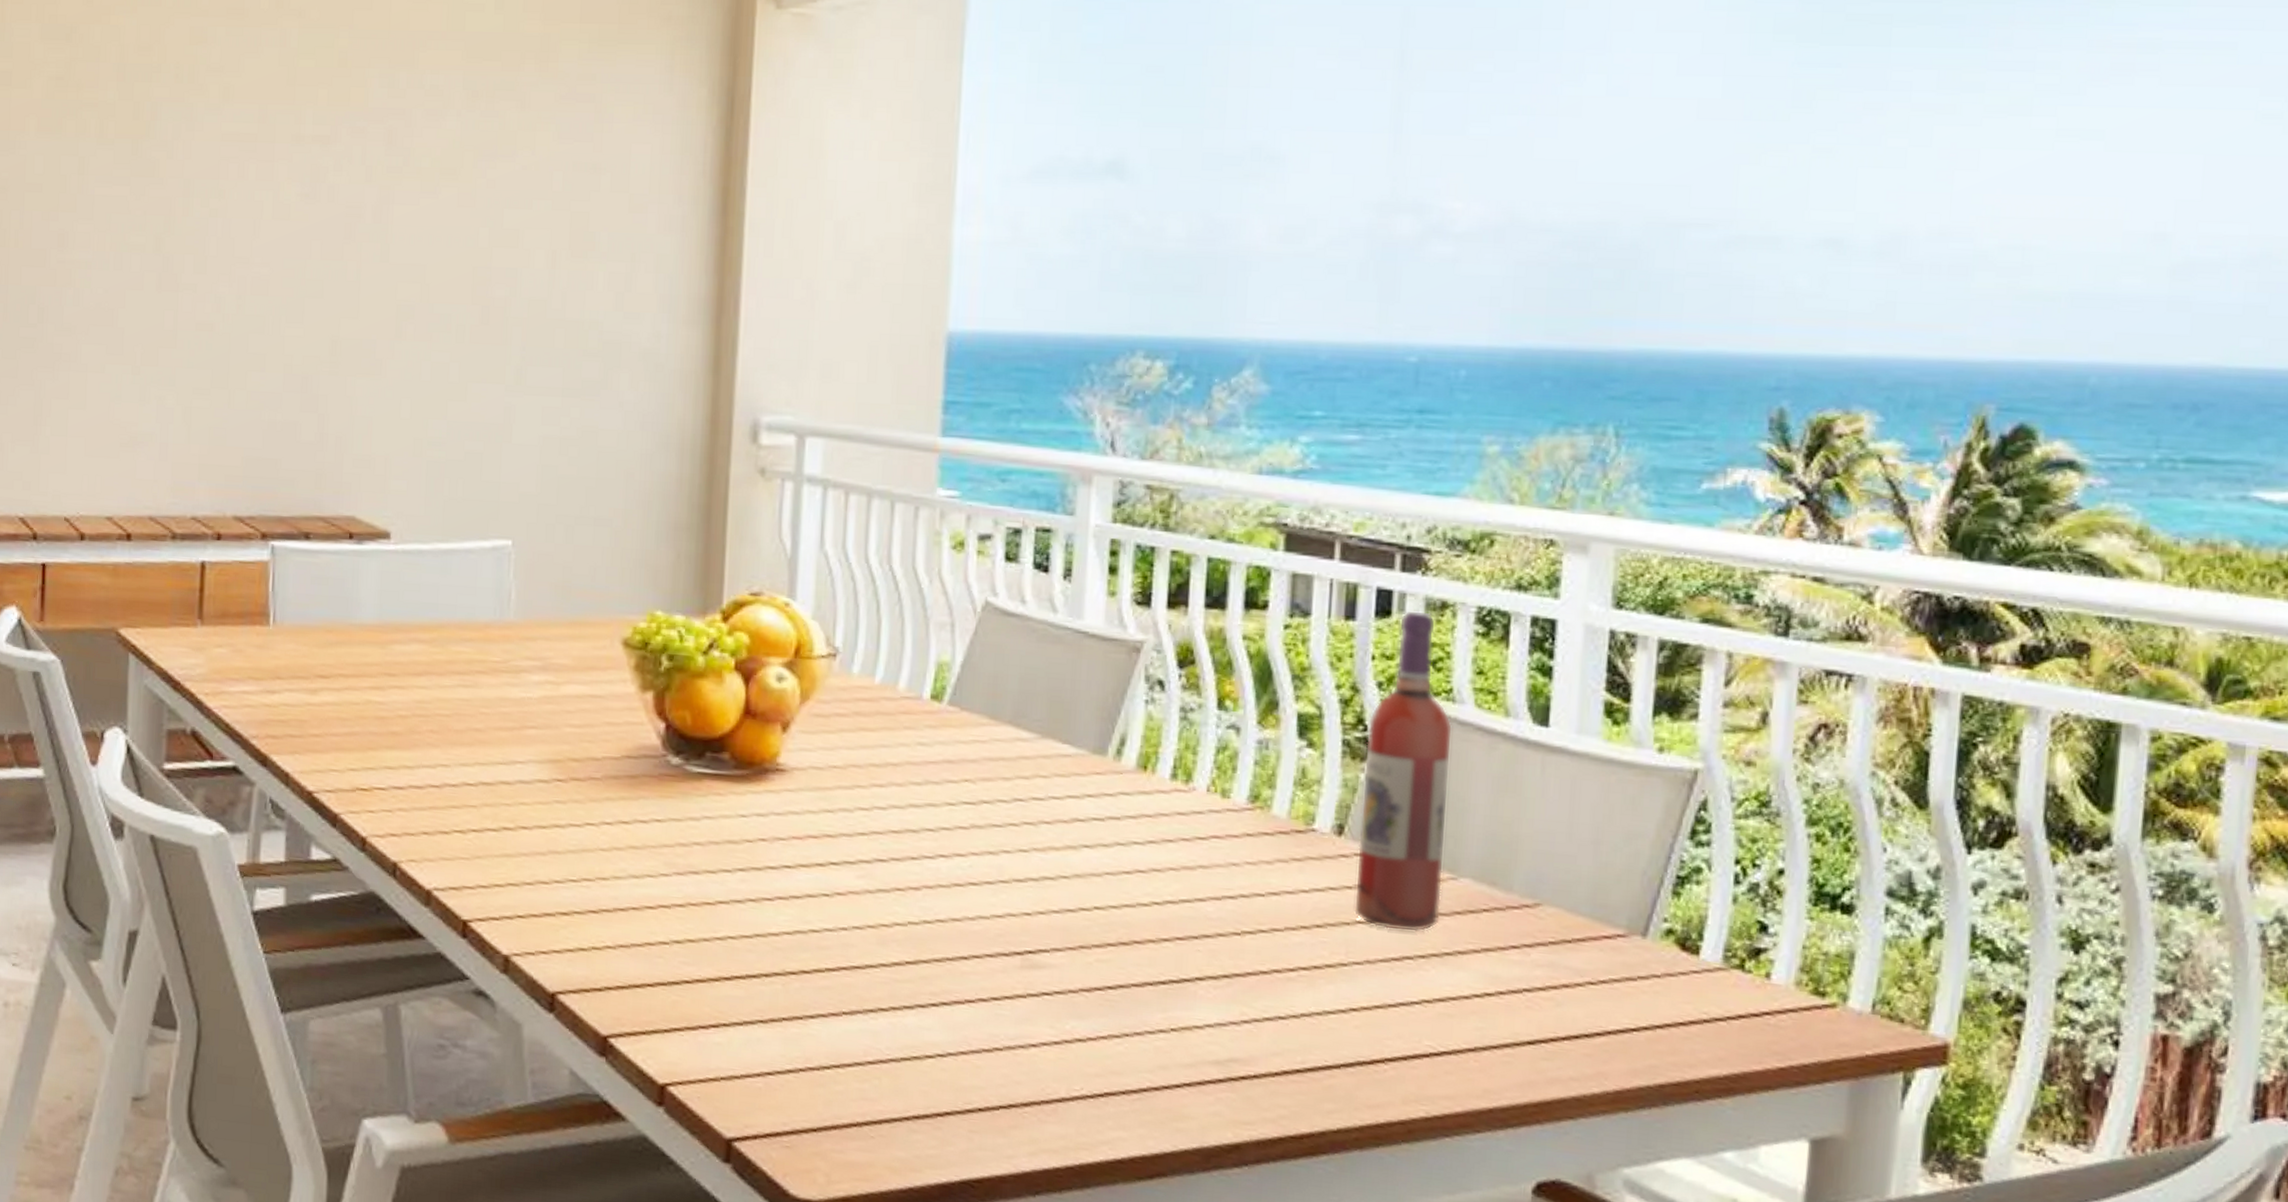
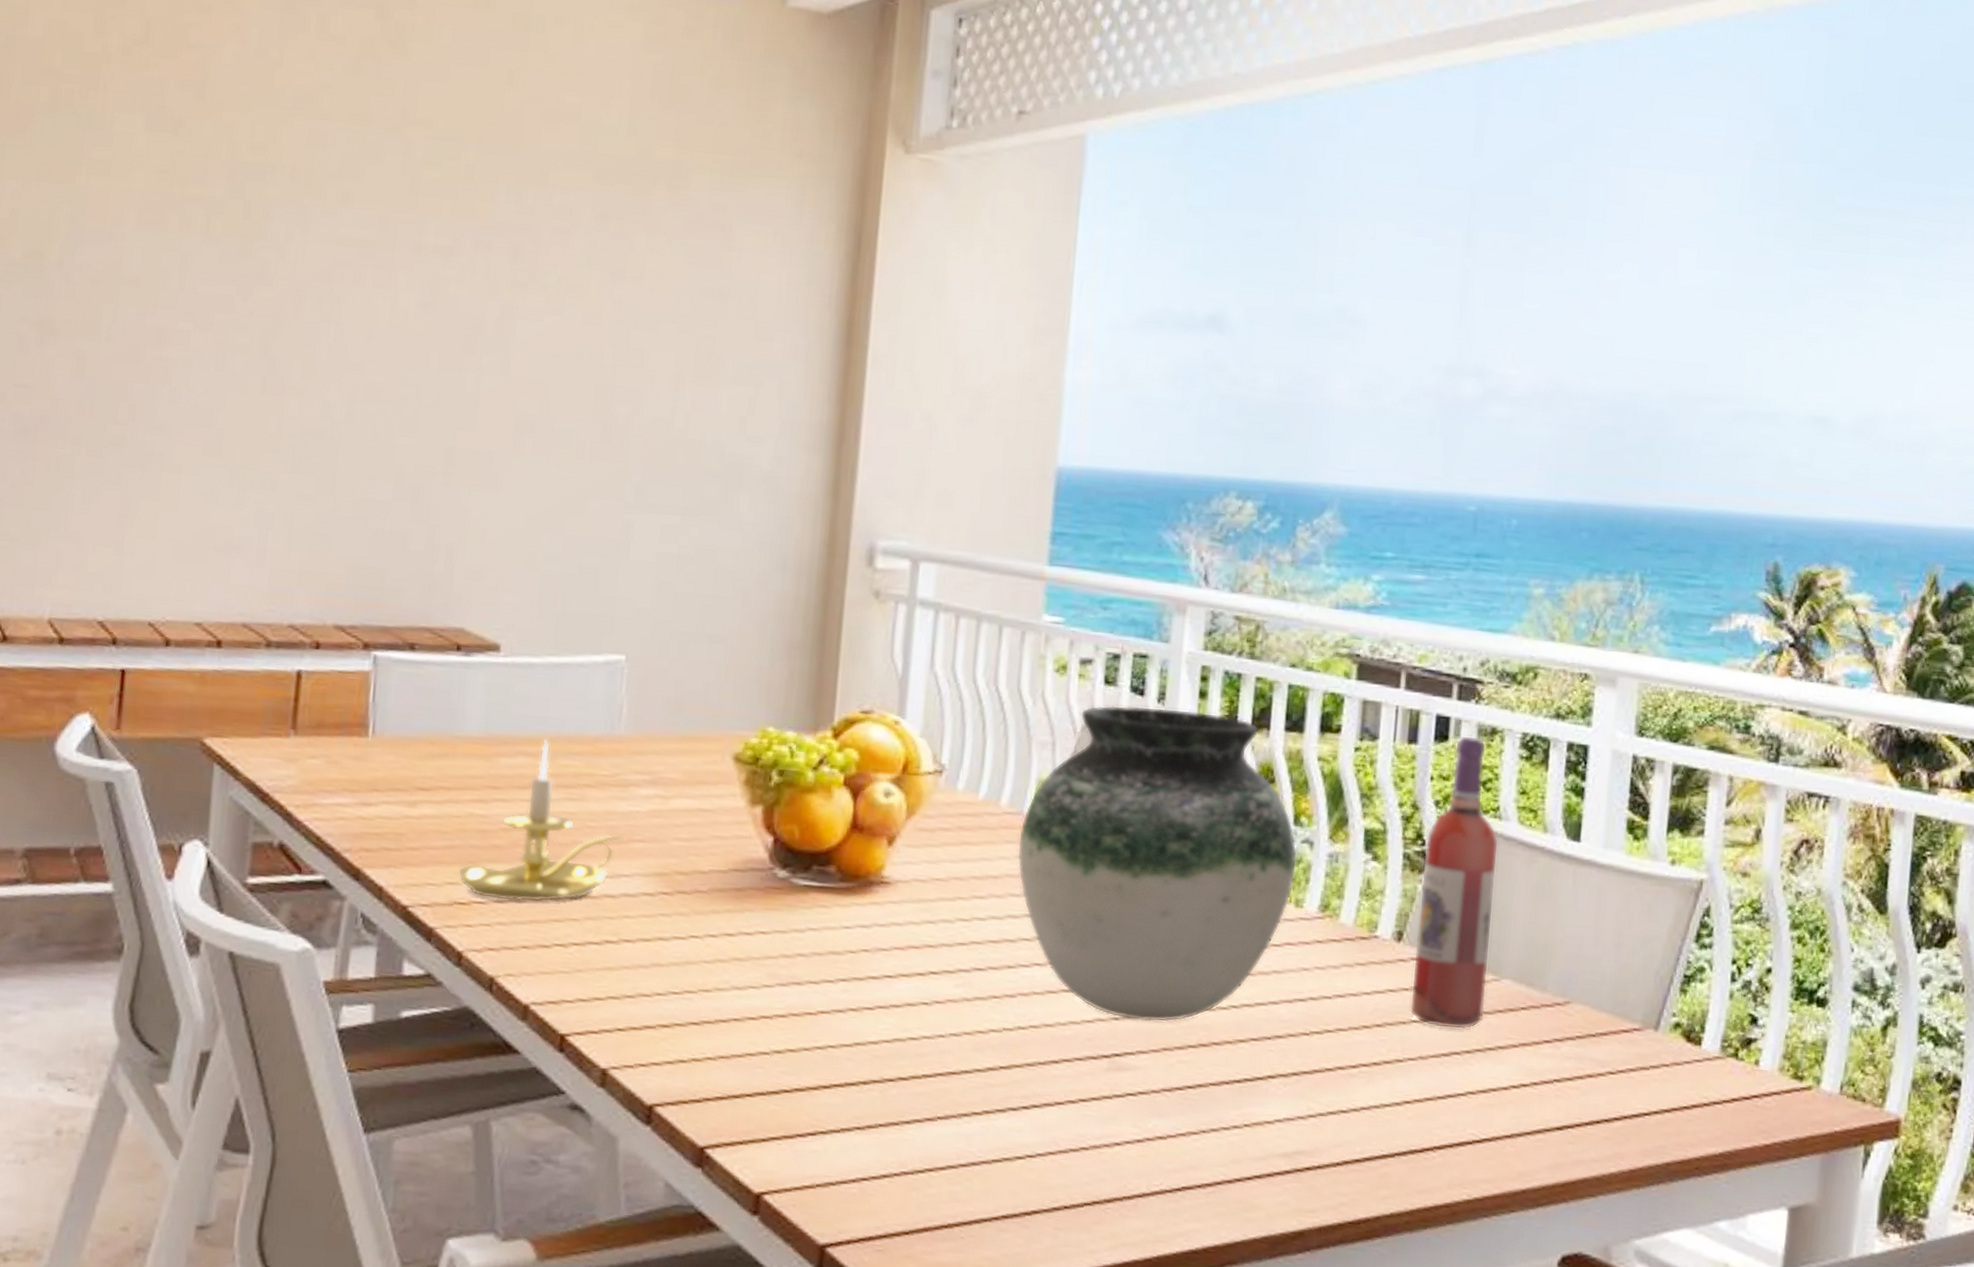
candle holder: none [359,625,517,789] -> present [458,738,624,902]
vase: none [917,583,1223,919] -> present [1017,705,1298,1023]

